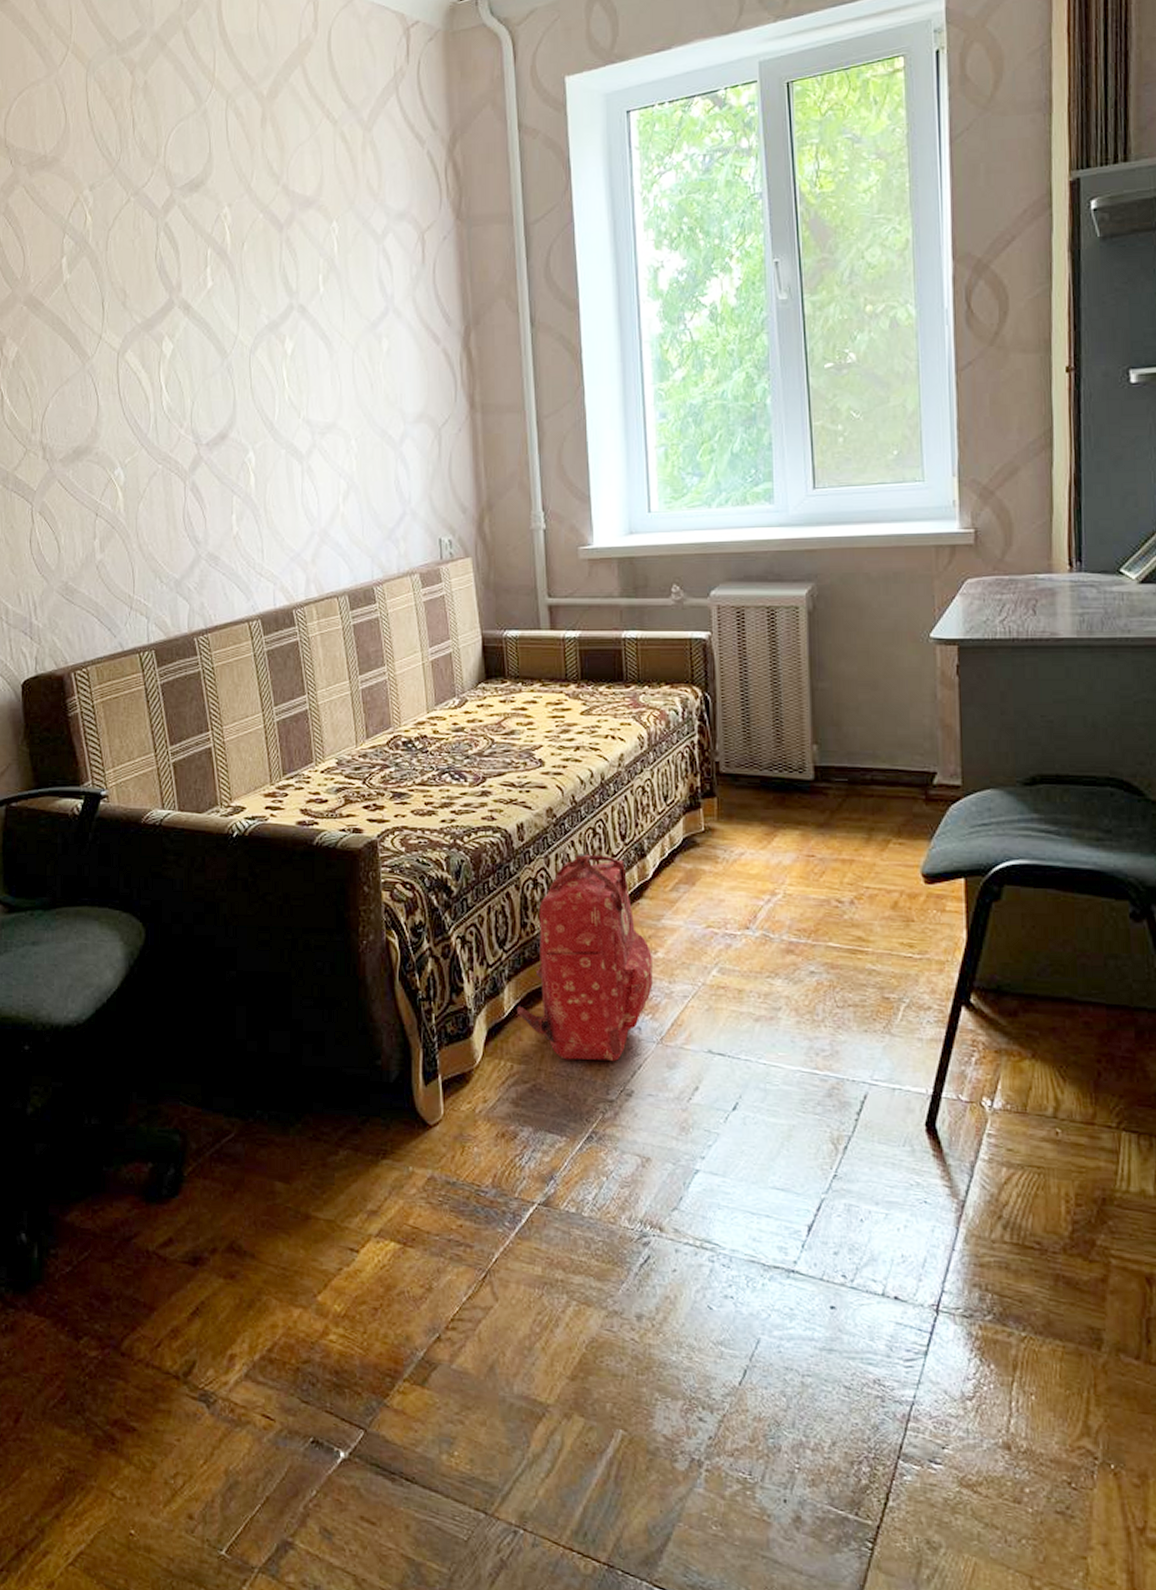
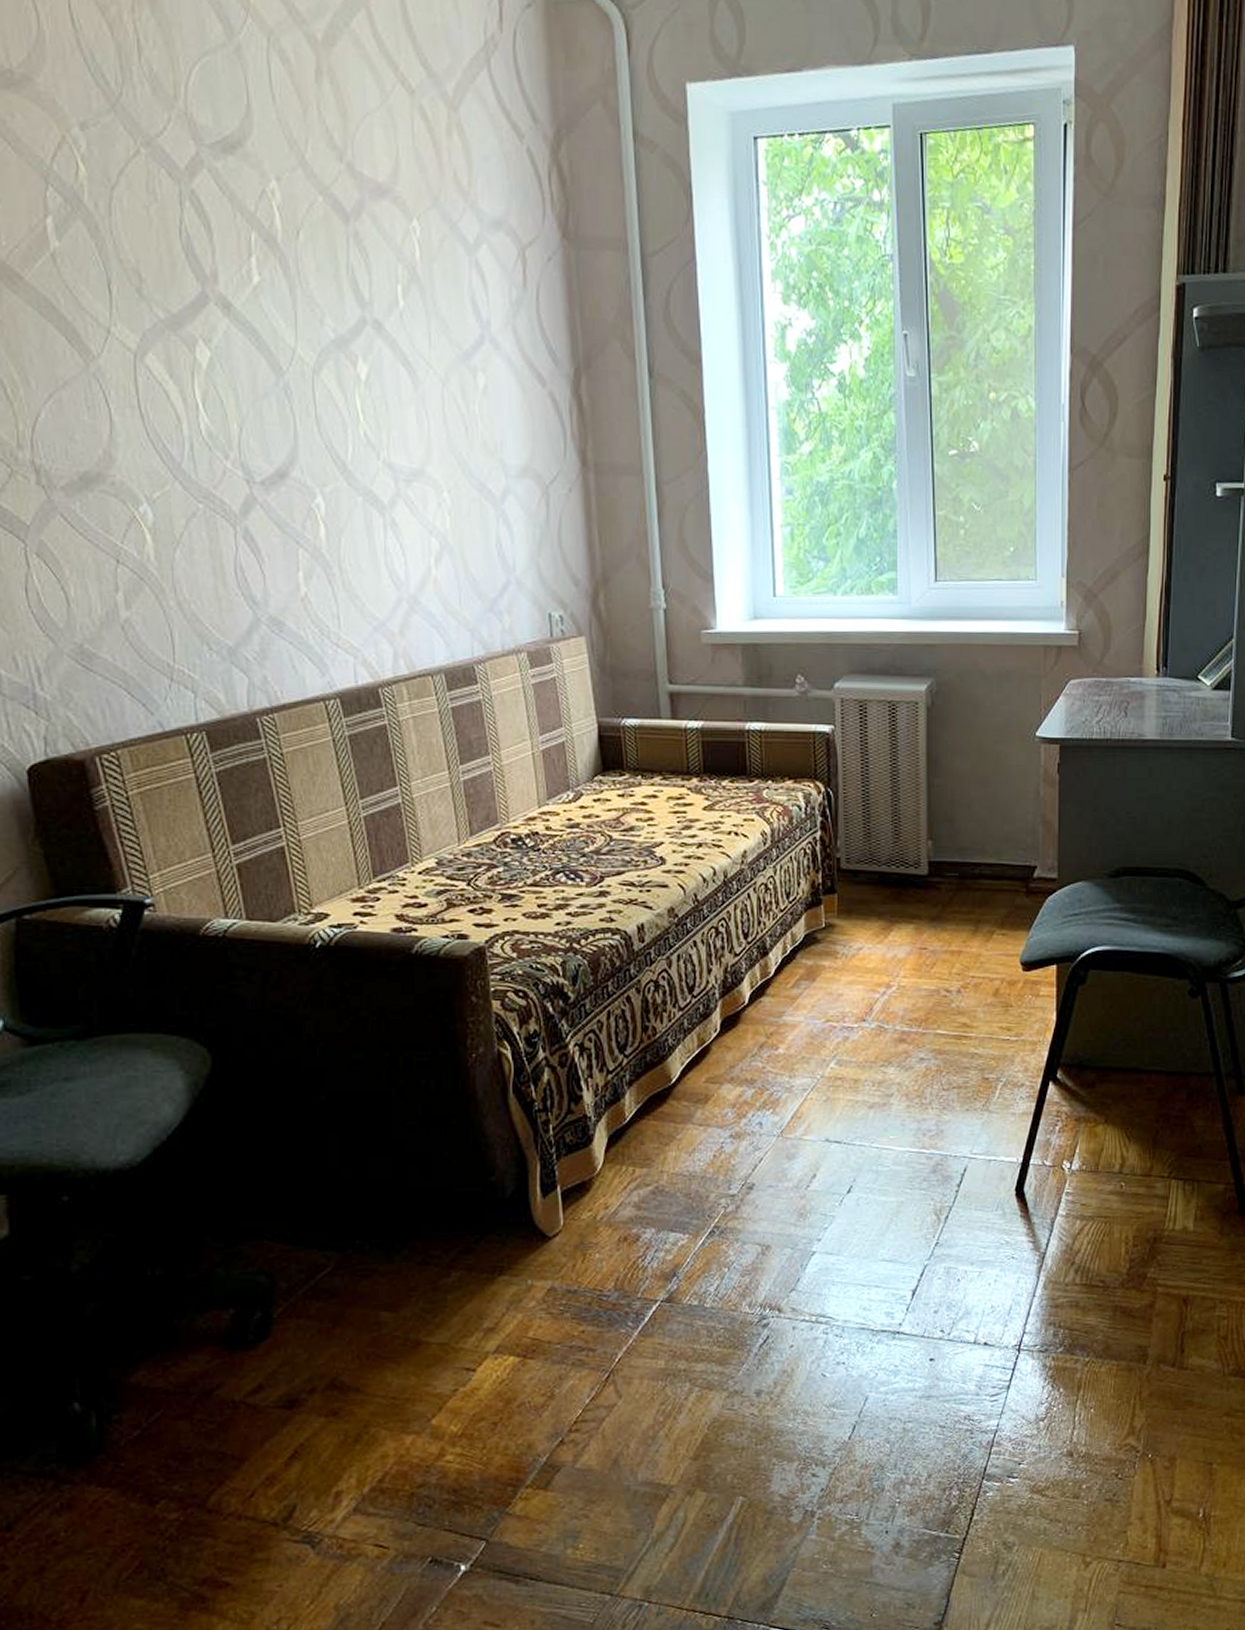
backpack: present [516,854,653,1062] -> none [638,954,774,1160]

